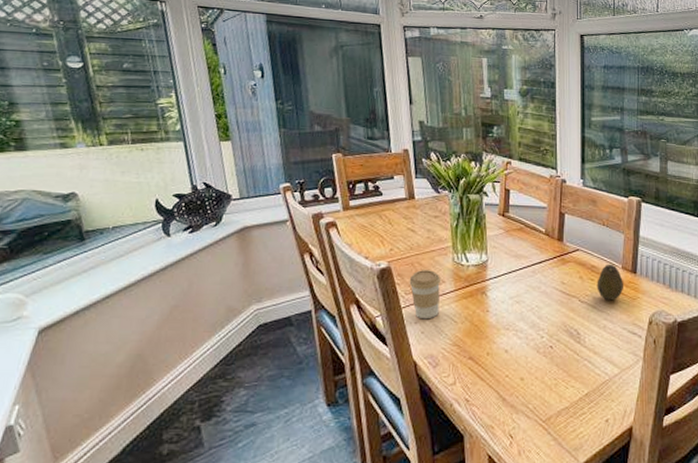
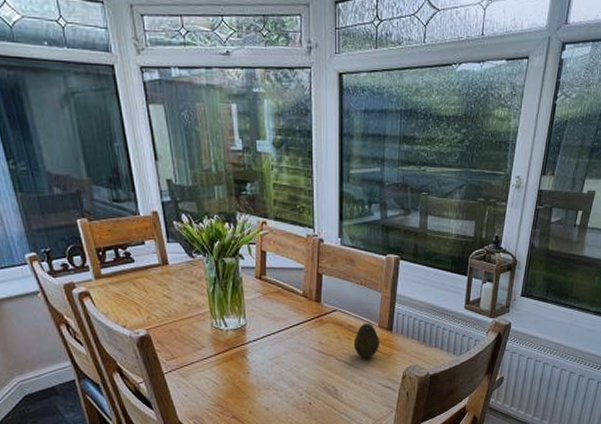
coffee cup: present [409,270,440,320] -> none [169,336,201,384]

